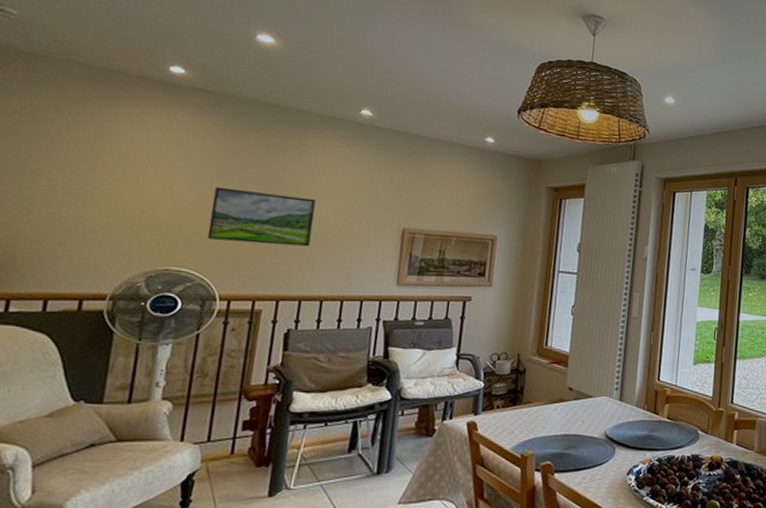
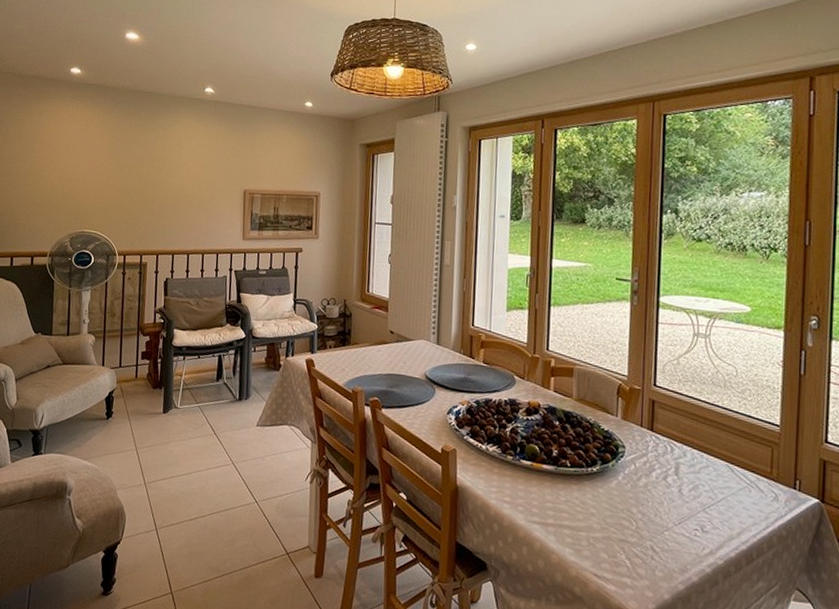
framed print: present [207,186,316,247] -> none [106,163,178,209]

